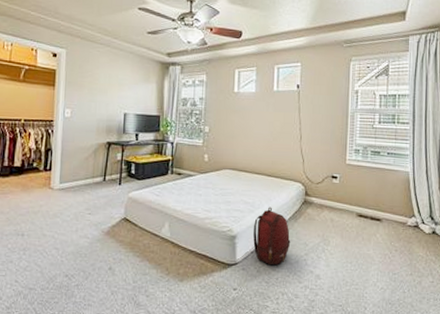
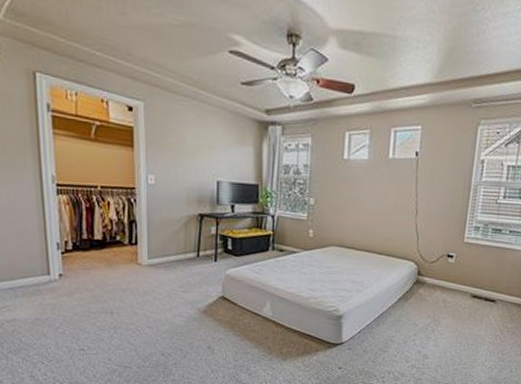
backpack: present [253,207,291,265] -> none [360,286,400,344]

